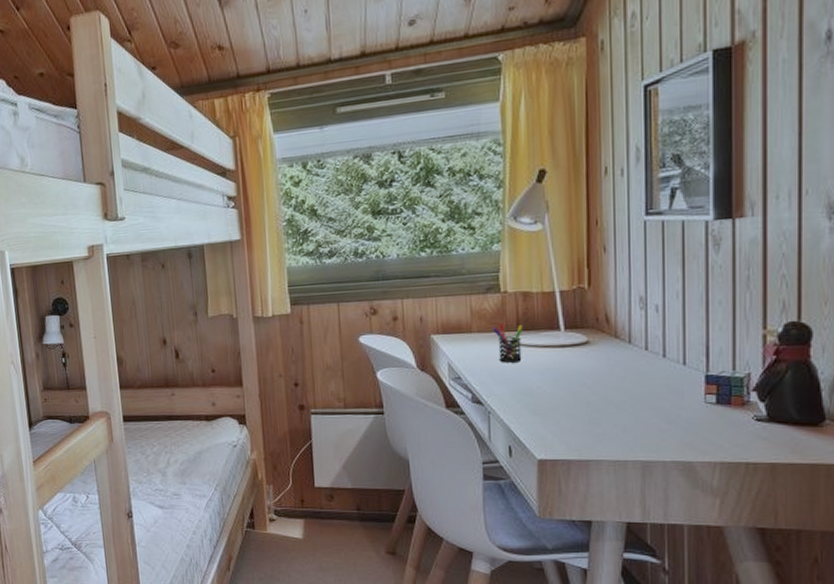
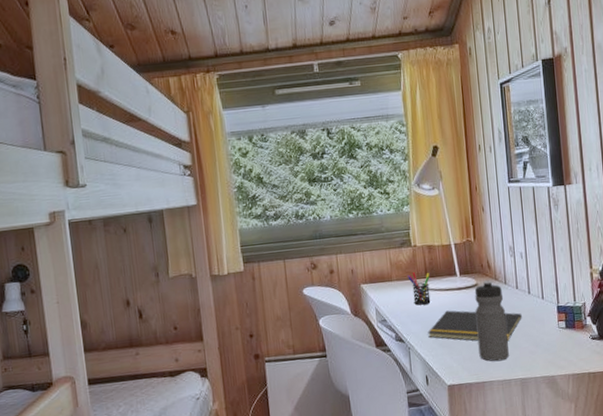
notepad: none [515,371,651,415] -> present [428,310,522,342]
water bottle: none [583,338,627,437] -> present [474,280,509,362]

